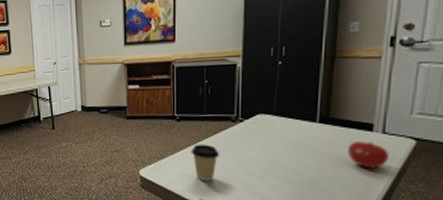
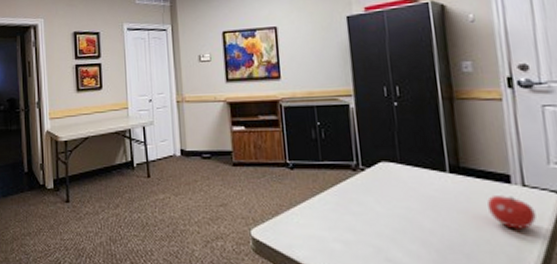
coffee cup: present [191,144,220,181] -> none [309,197,344,245]

